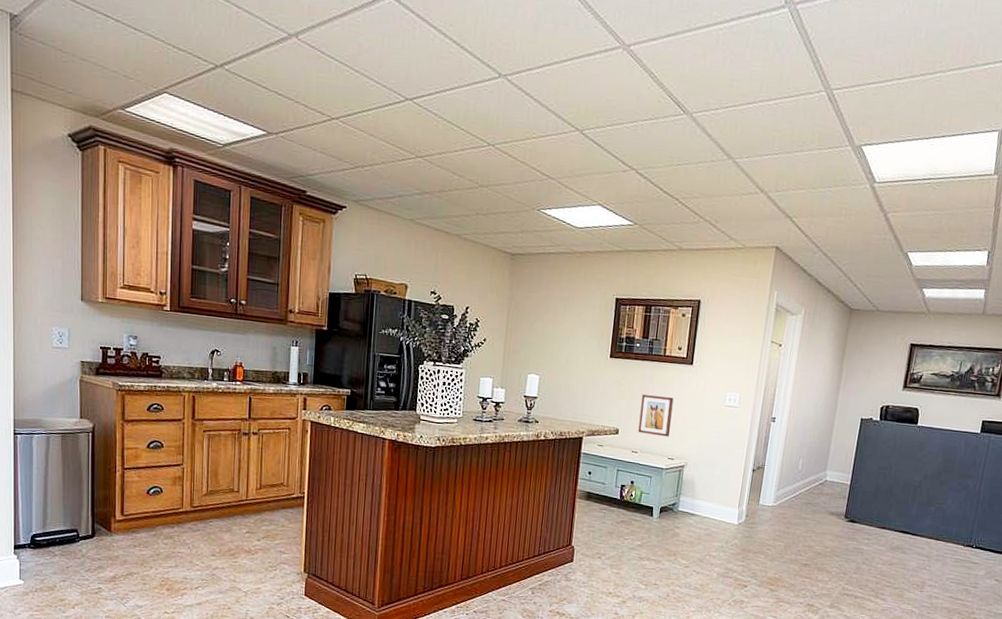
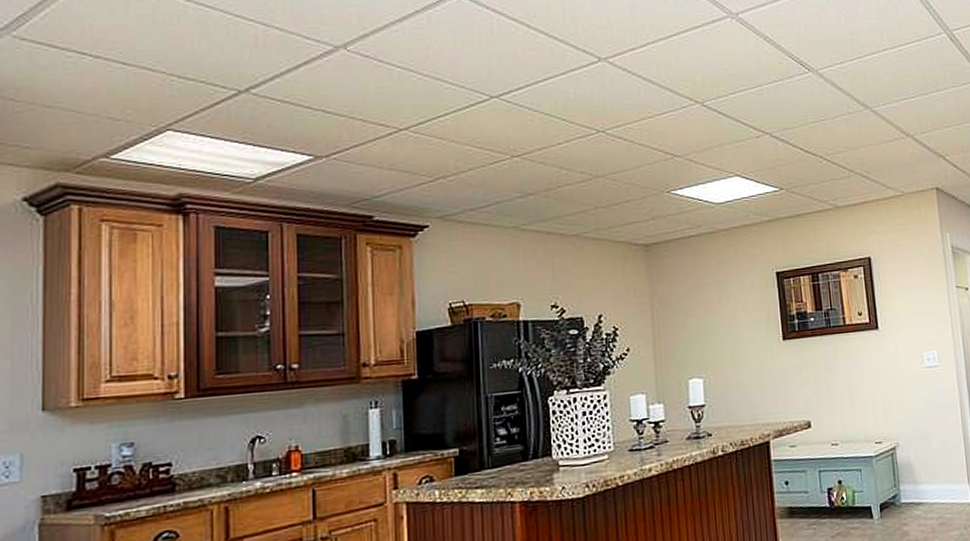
wall art: present [638,394,674,437] -> none [828,371,871,421]

